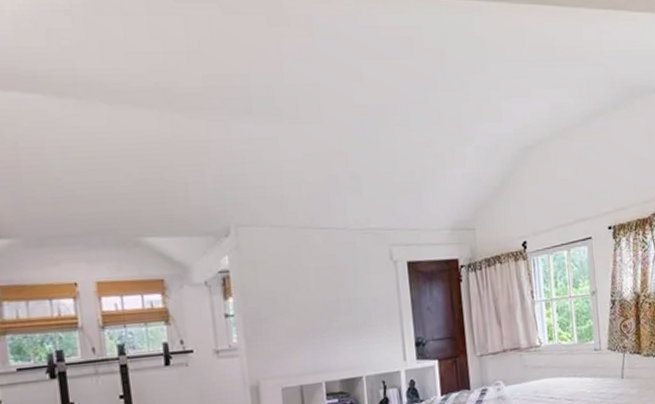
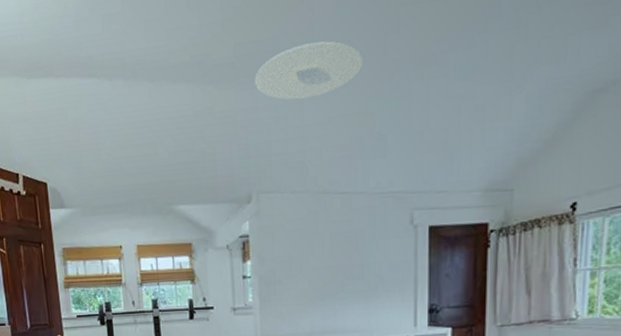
ceiling light: none [226,83,332,136] -> present [255,41,363,100]

